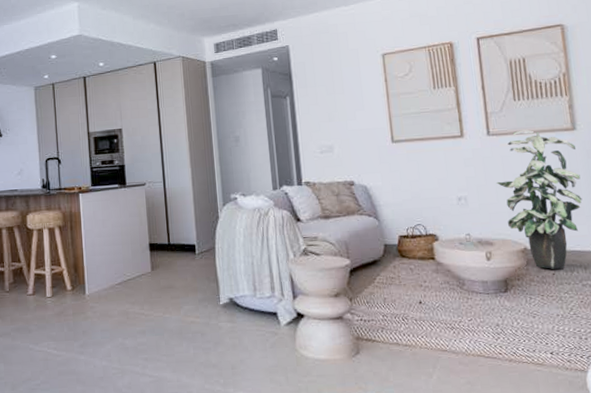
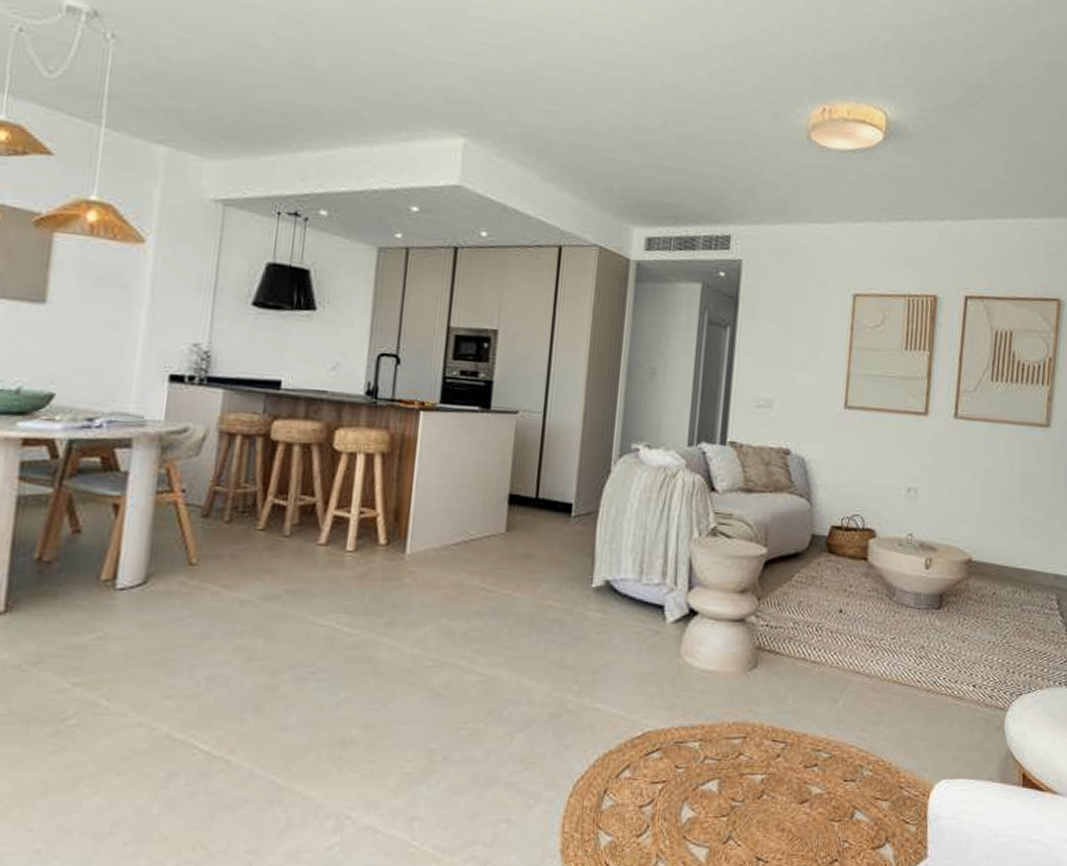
indoor plant: present [496,129,582,269] -> none [953,417,1046,588]

